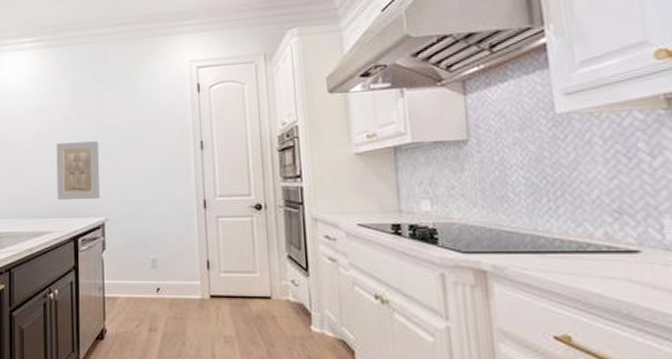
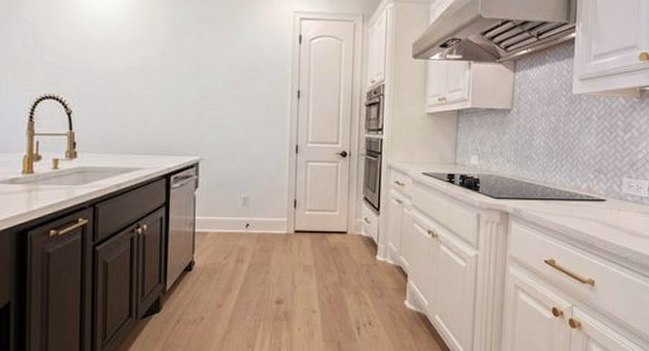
relief plaque: present [56,141,101,201] -> none [150,79,197,139]

